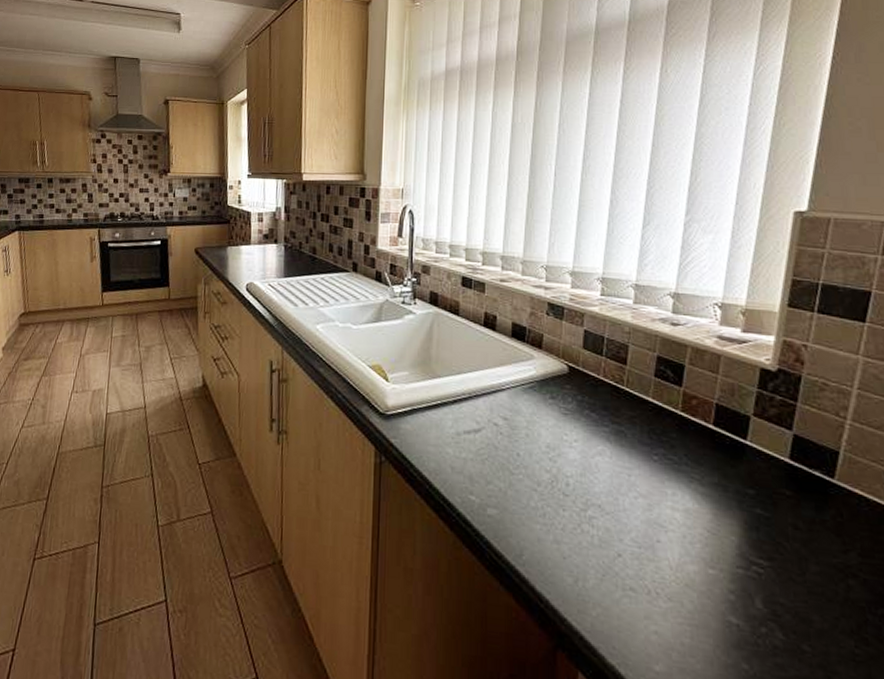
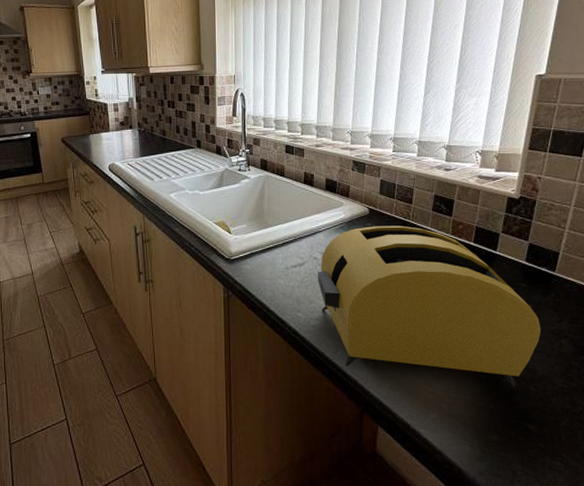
toaster: none [498,389,817,642] -> present [318,225,541,387]

